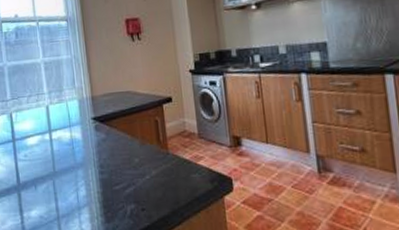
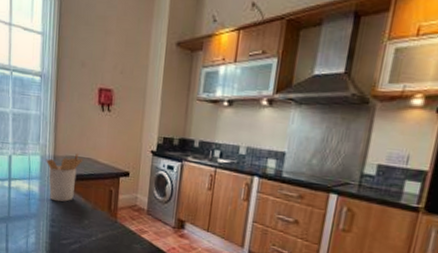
utensil holder: none [84,88,123,145] -> present [46,152,84,202]

